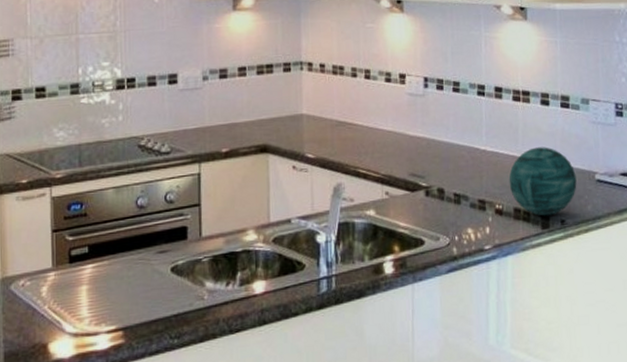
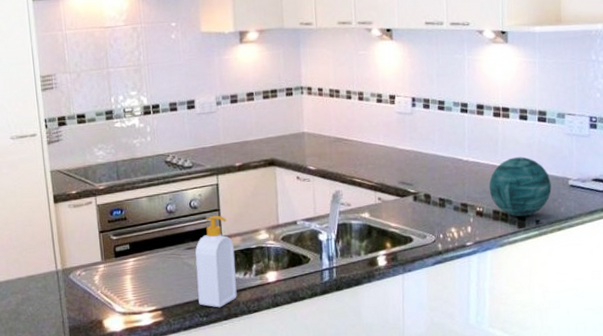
soap bottle: none [168,211,217,327] -> present [195,215,237,308]

